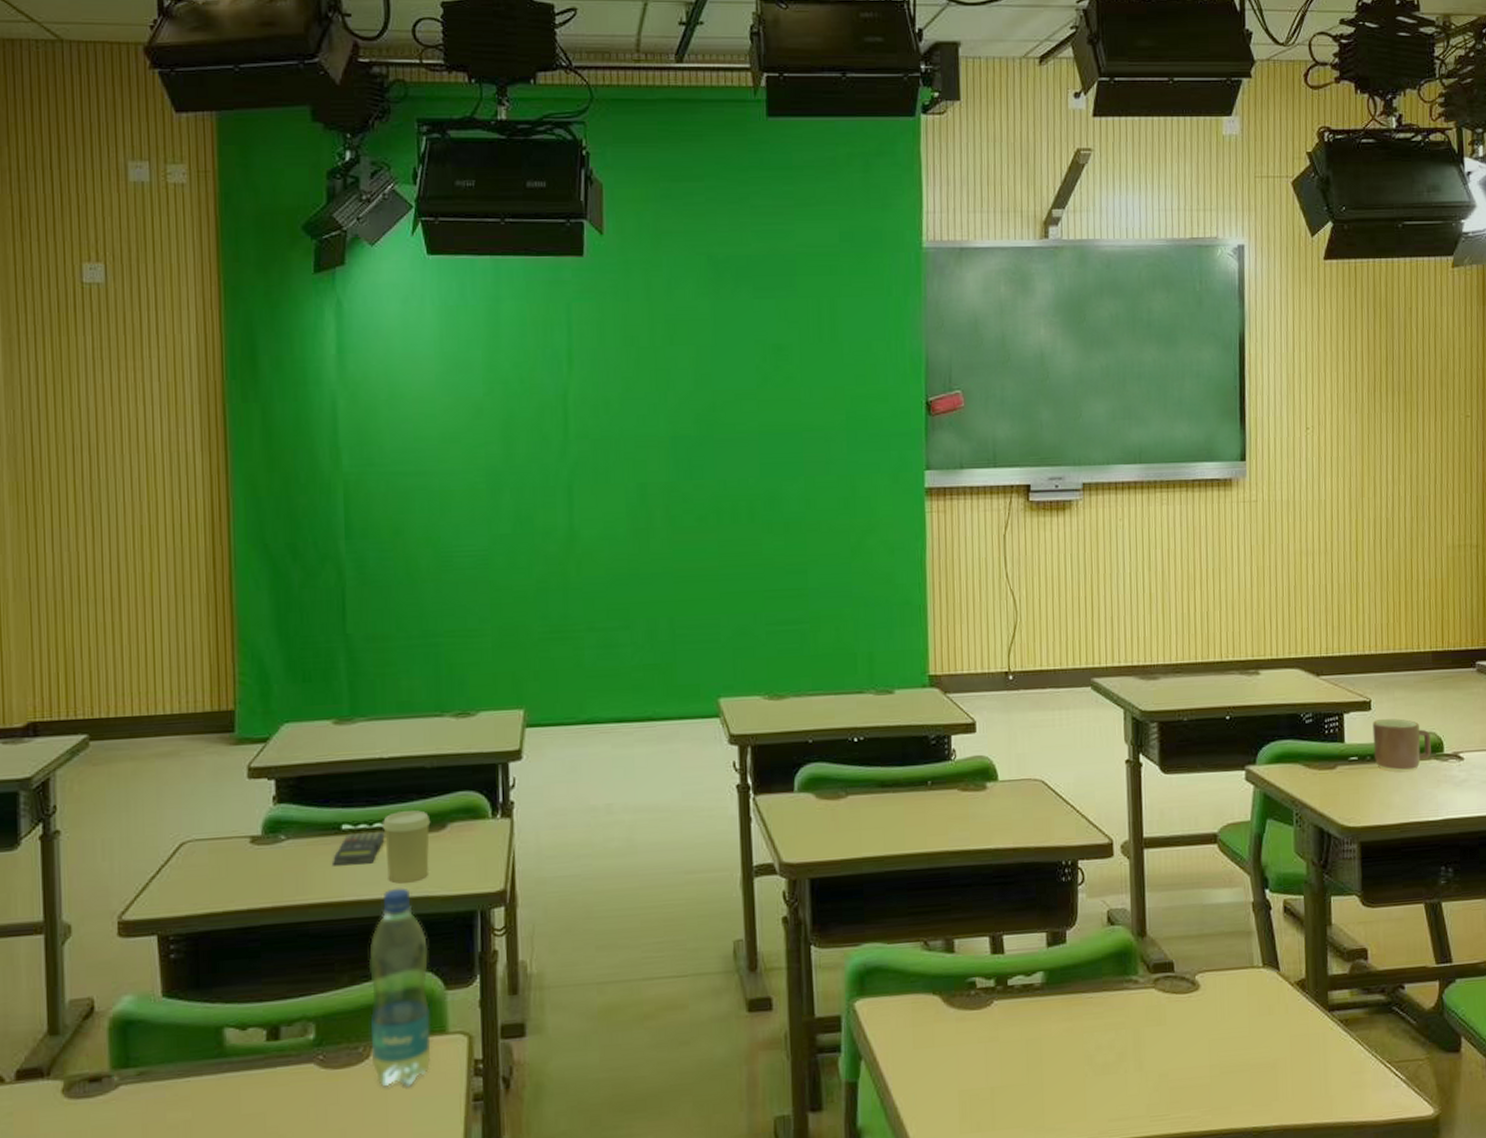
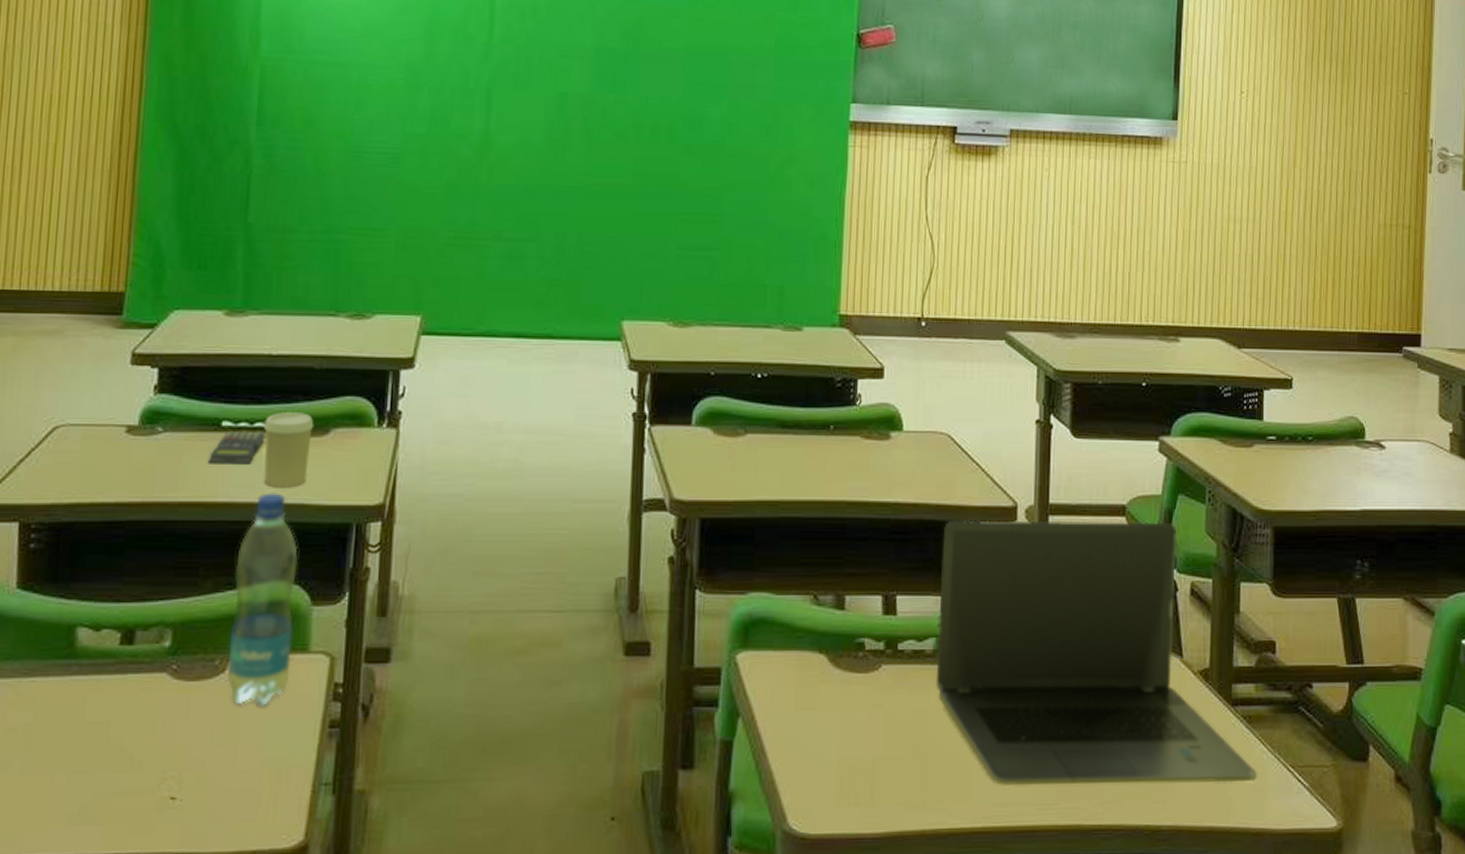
laptop computer: none [1043,846,1356,1102] -> present [935,520,1257,786]
mug: present [1372,719,1431,773] -> none [1293,399,1352,457]

